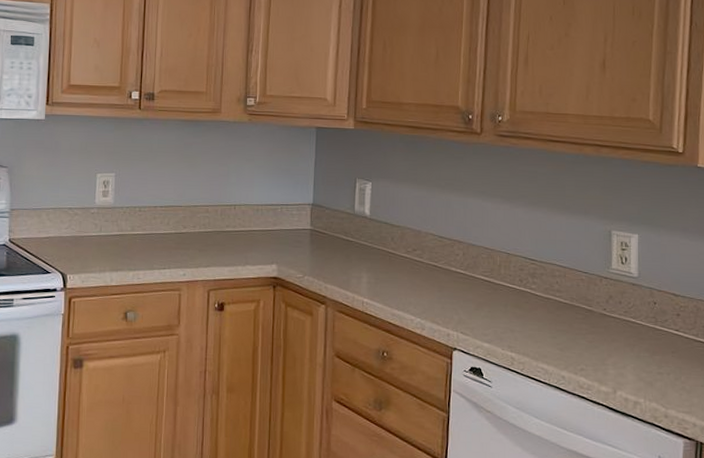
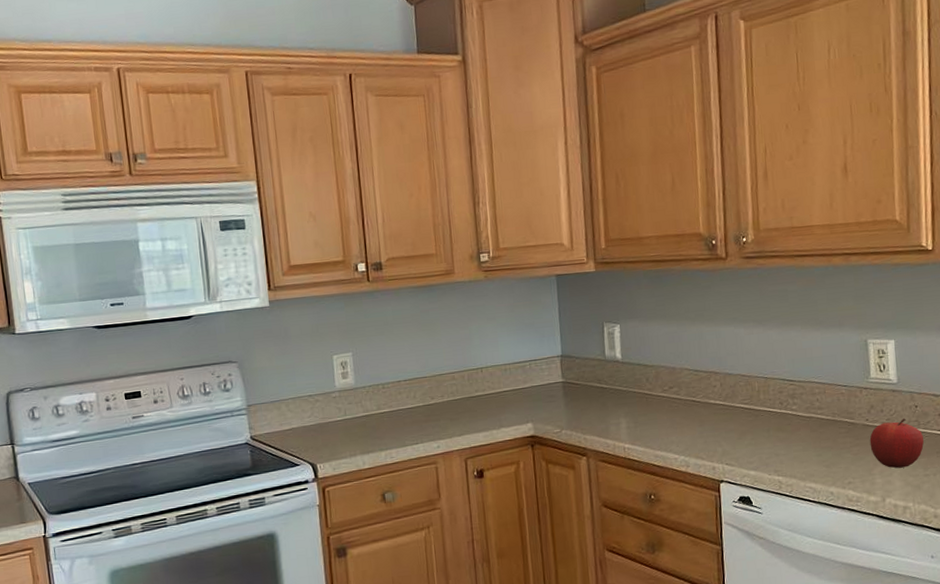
fruit: none [605,313,659,363] -> present [869,418,924,468]

